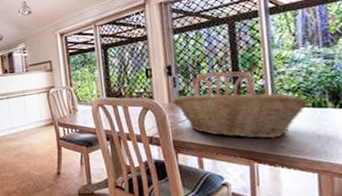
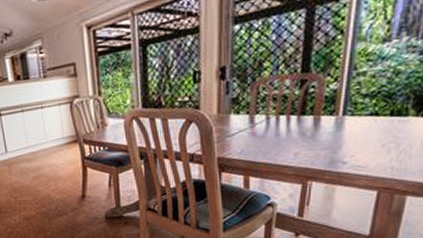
fruit basket: present [172,93,309,139] -> none [222,99,387,154]

